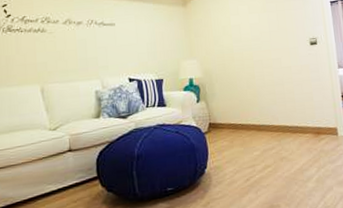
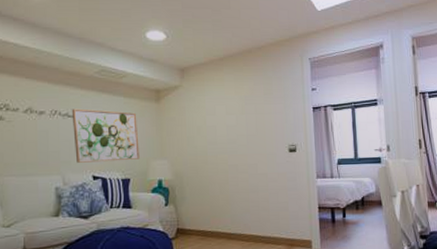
wall art: none [106,17,171,67] -> present [71,108,140,163]

